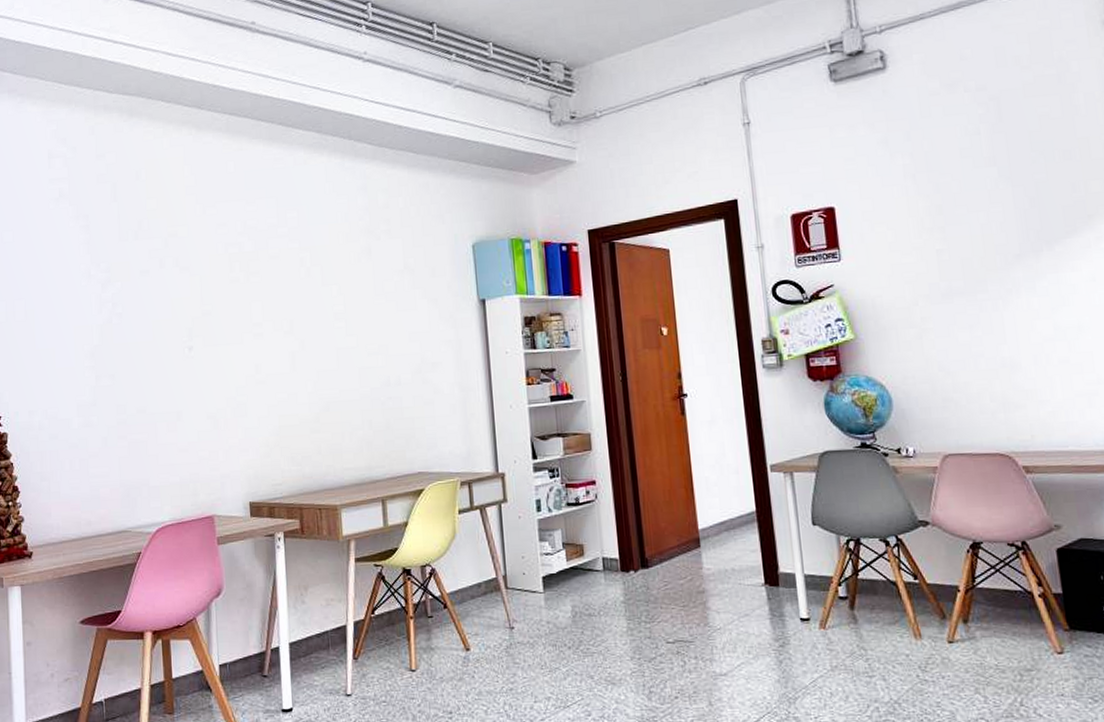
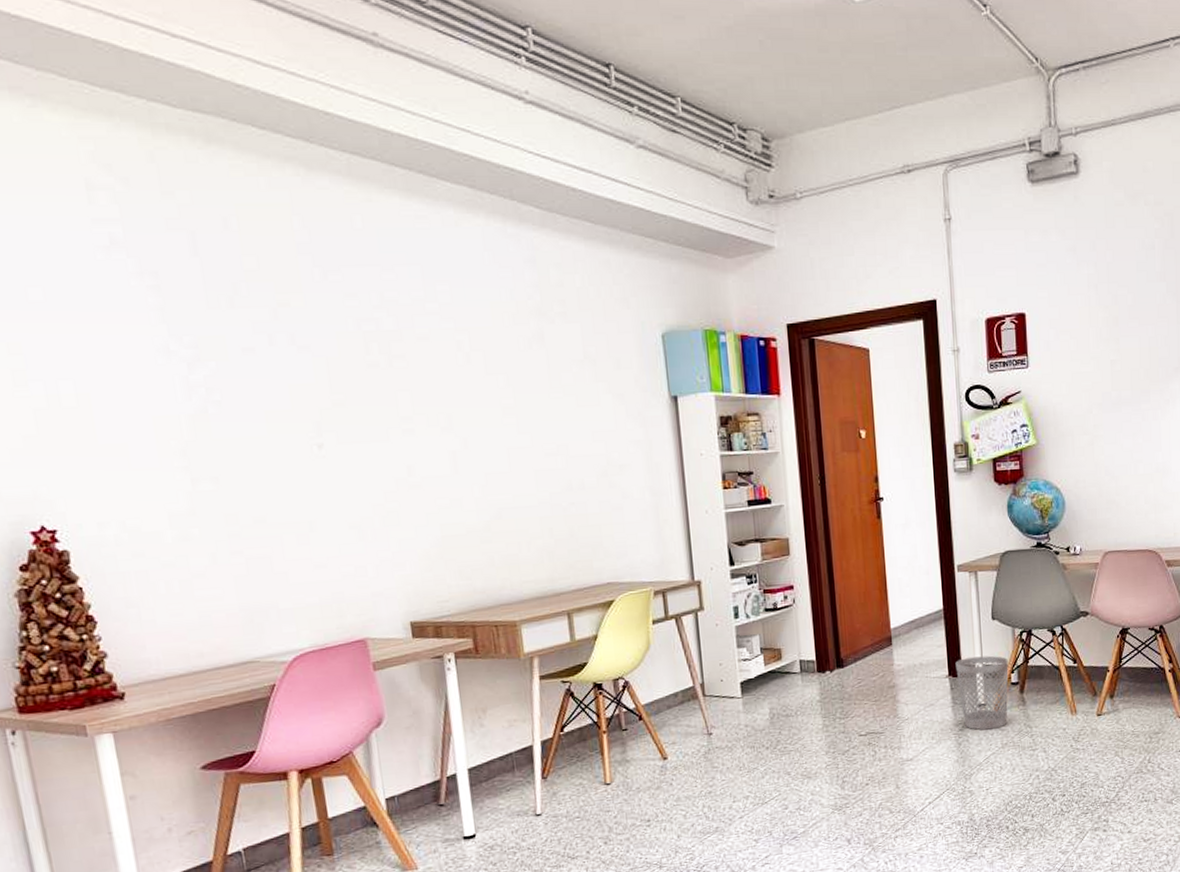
wastebasket: none [772,564,836,649] -> present [955,655,1009,730]

